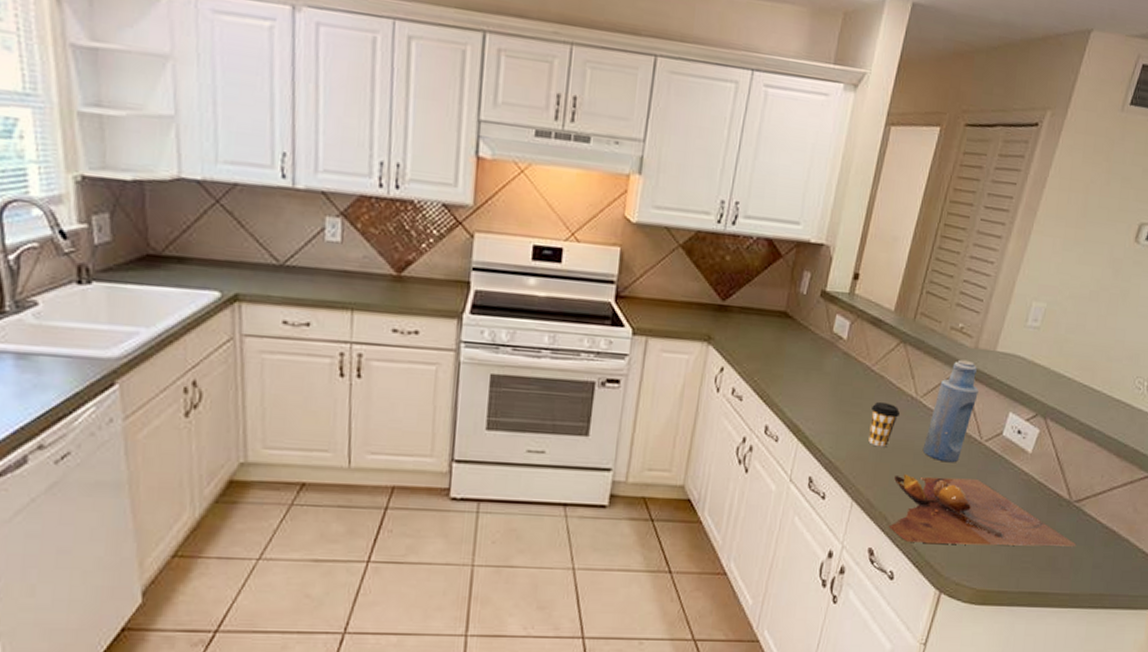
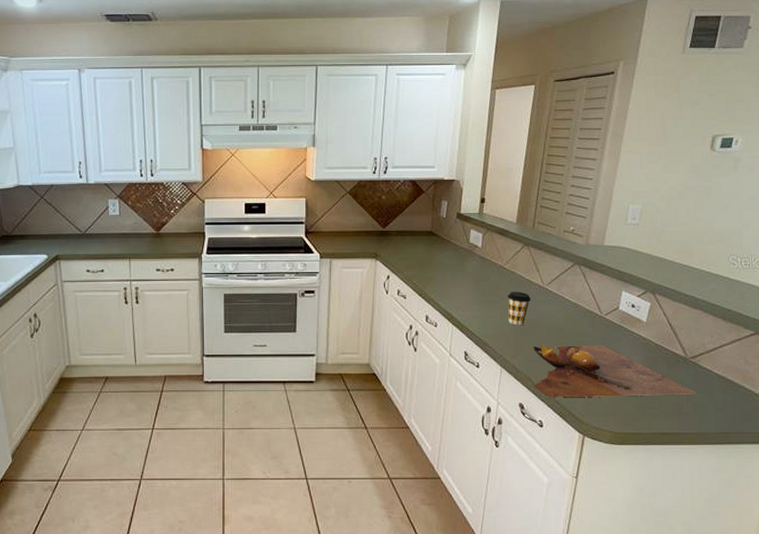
bottle: present [922,359,979,463] -> none [553,254,594,334]

